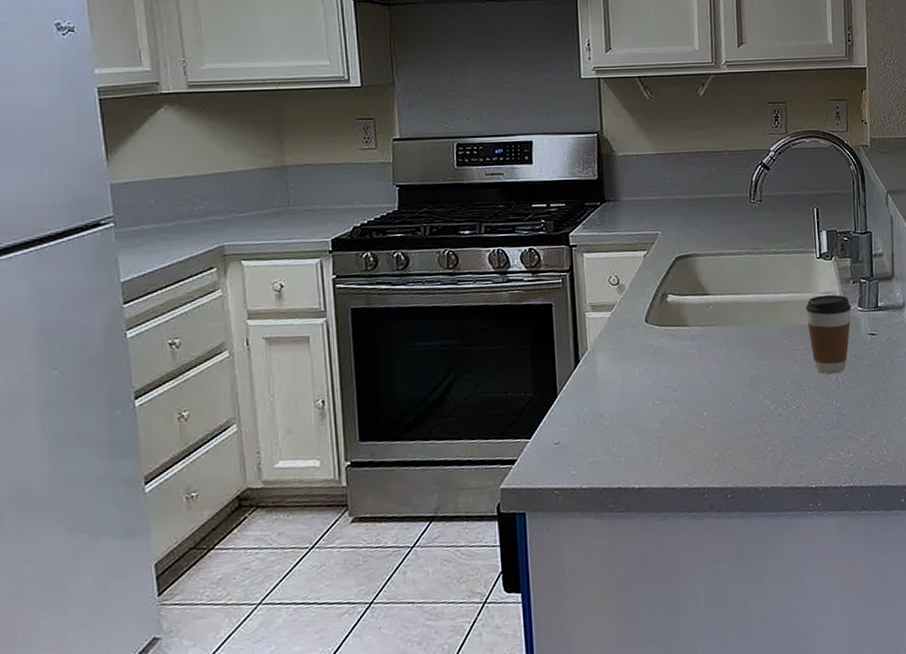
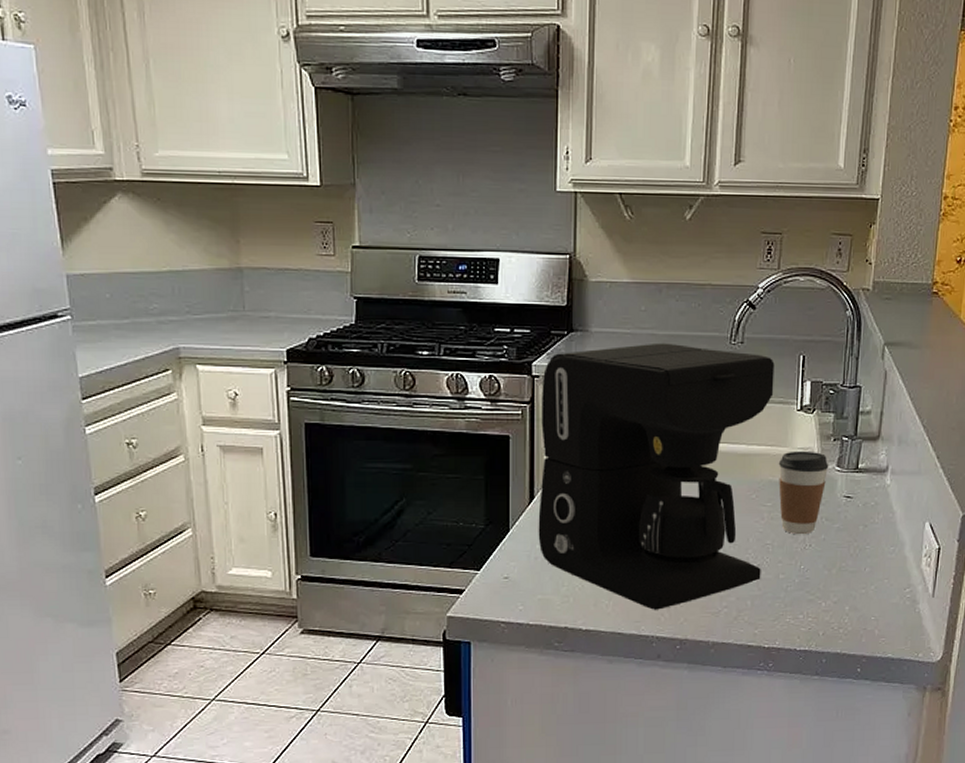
coffee maker: none [579,206,801,461] -> present [538,342,775,610]

